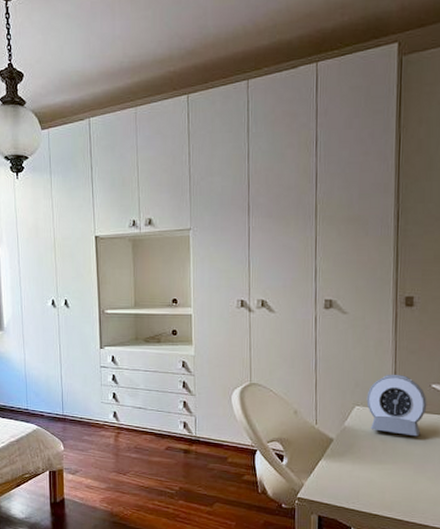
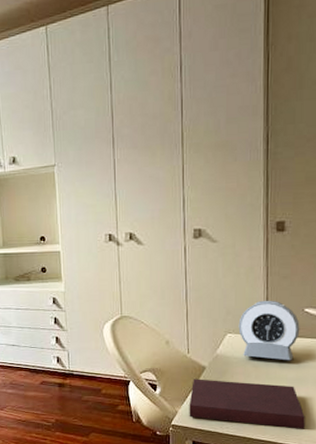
notebook: none [315,450,431,508] -> present [189,379,305,429]

